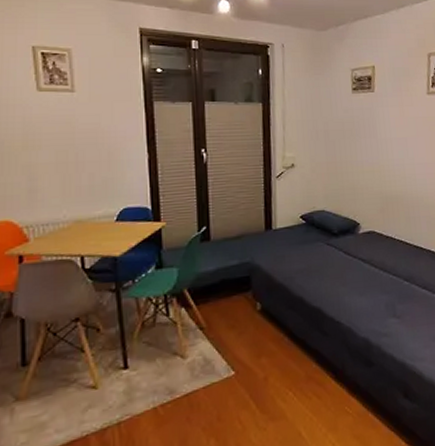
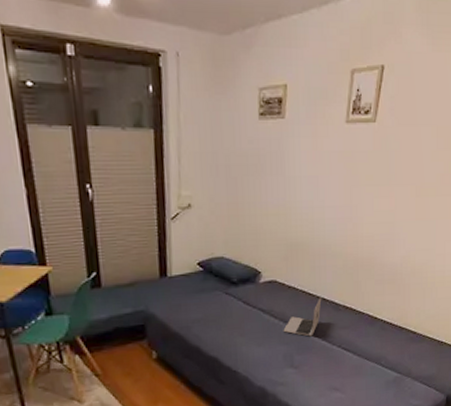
laptop: none [383,246,419,285] -> present [283,297,322,337]

